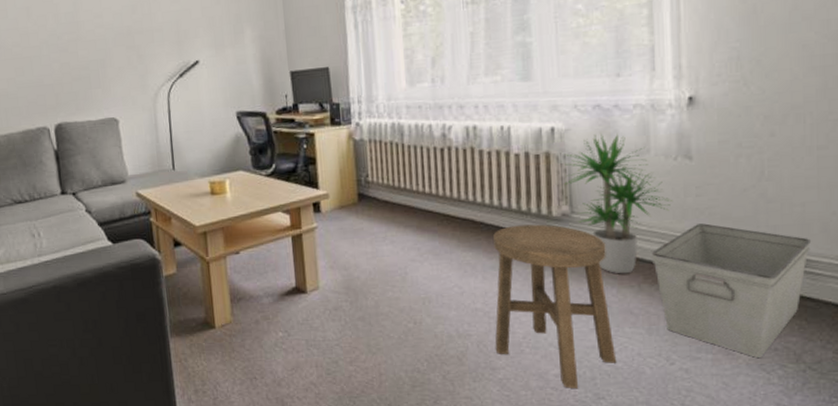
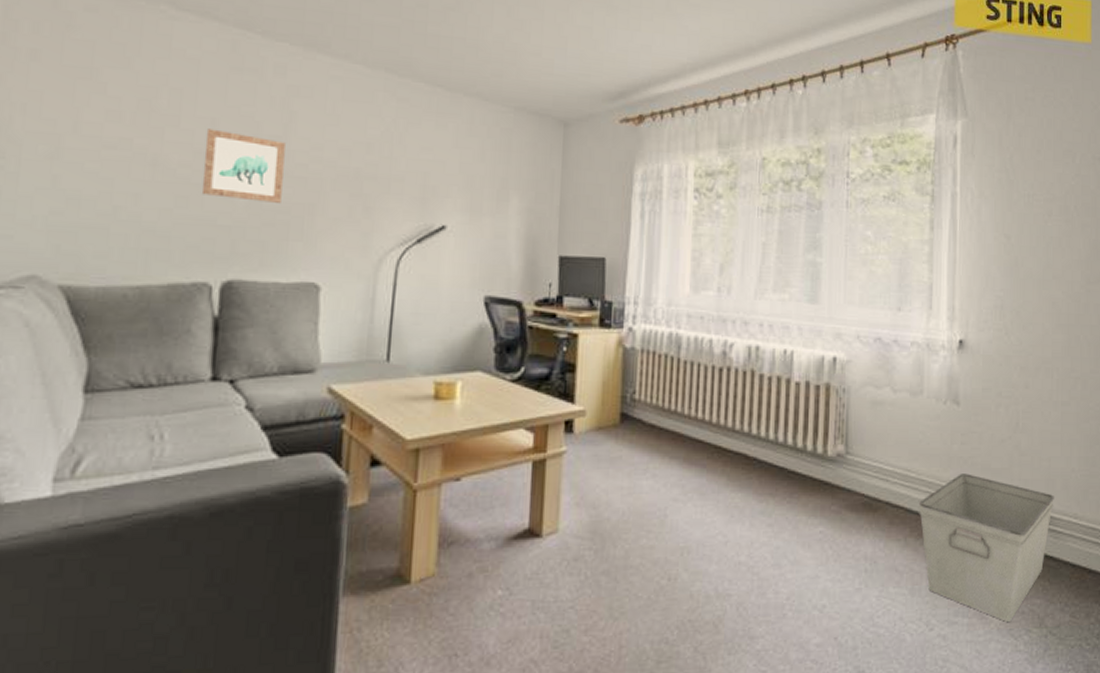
wall art: none [24,15,82,65] -> present [201,128,285,203]
stool: present [493,224,617,389] -> none [756,464,879,662]
potted plant: present [564,134,673,274] -> none [842,369,941,526]

